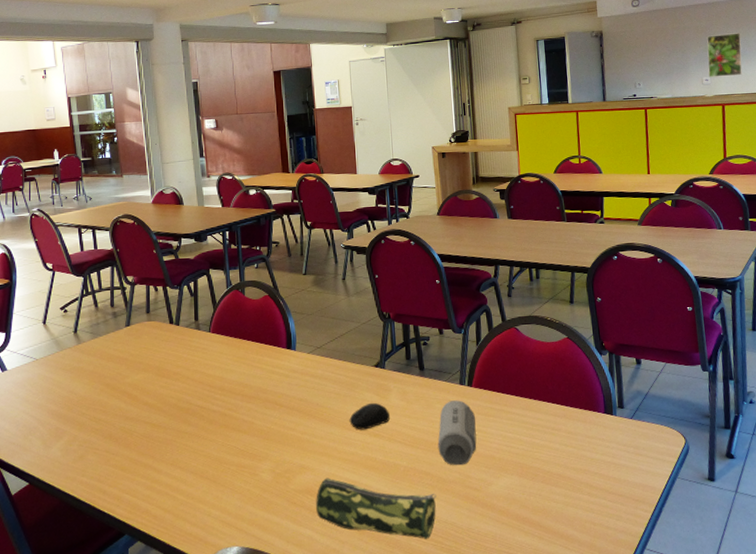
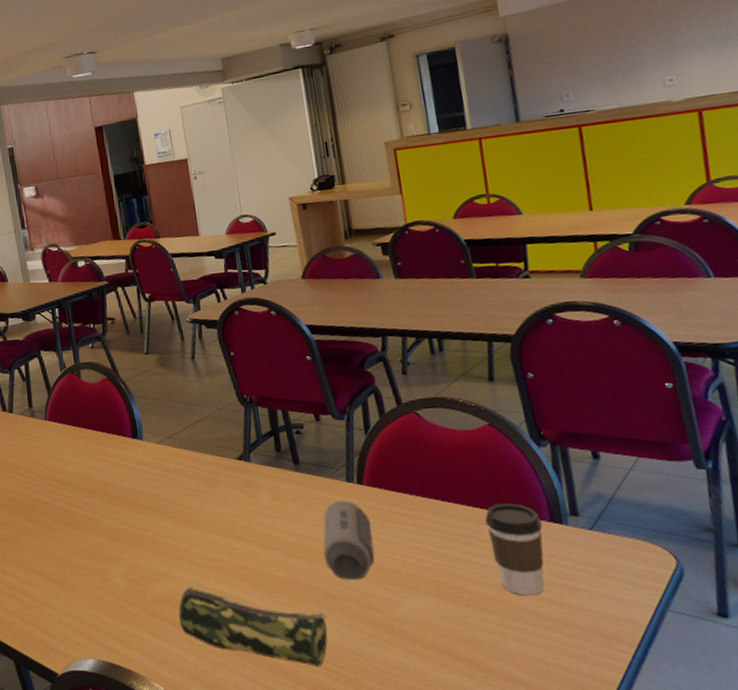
computer mouse: present [349,402,390,430] -> none [211,501,261,533]
coffee cup: none [559,399,599,472] -> present [484,503,544,596]
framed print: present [707,33,742,78] -> none [665,11,728,76]

